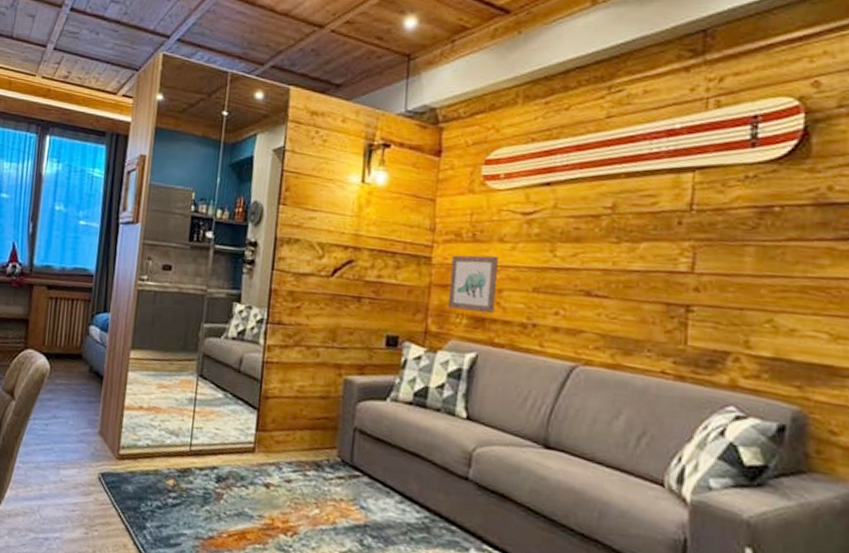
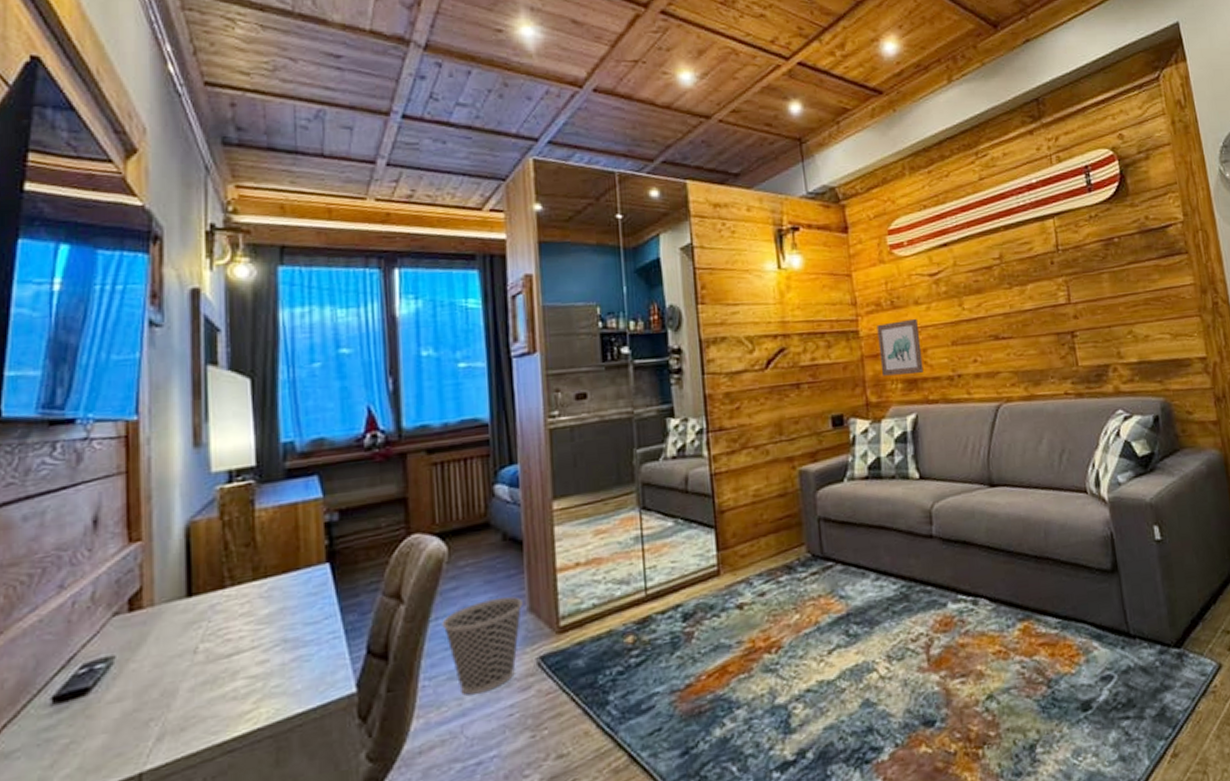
wastebasket: none [37,415,96,487] -> present [442,597,523,695]

